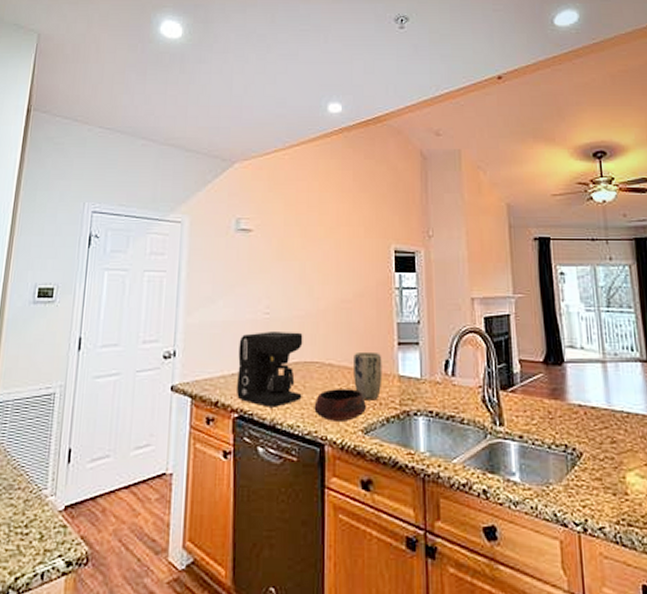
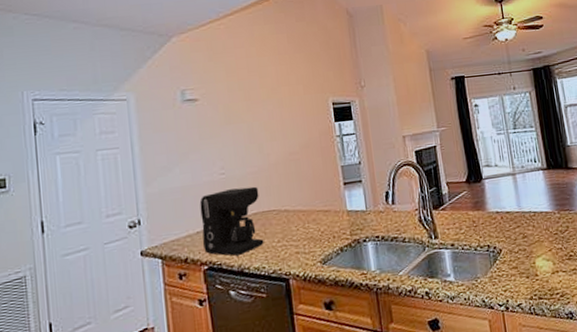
bowl: present [314,389,366,423] -> none [275,228,322,259]
plant pot: present [354,351,382,401] -> none [306,193,334,237]

